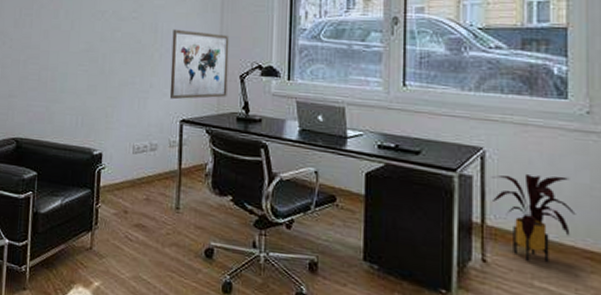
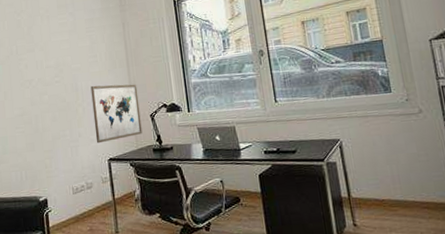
house plant: present [491,173,576,263] -> none [349,150,412,219]

